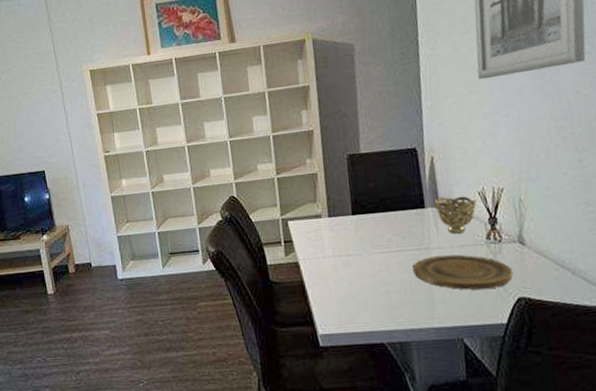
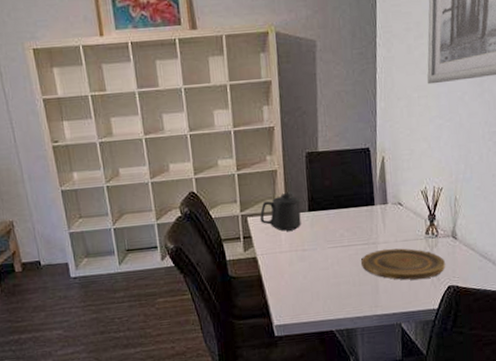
mug: none [300,196,345,236] -> present [259,193,301,231]
decorative bowl: present [433,196,477,234] -> none [382,194,419,230]

